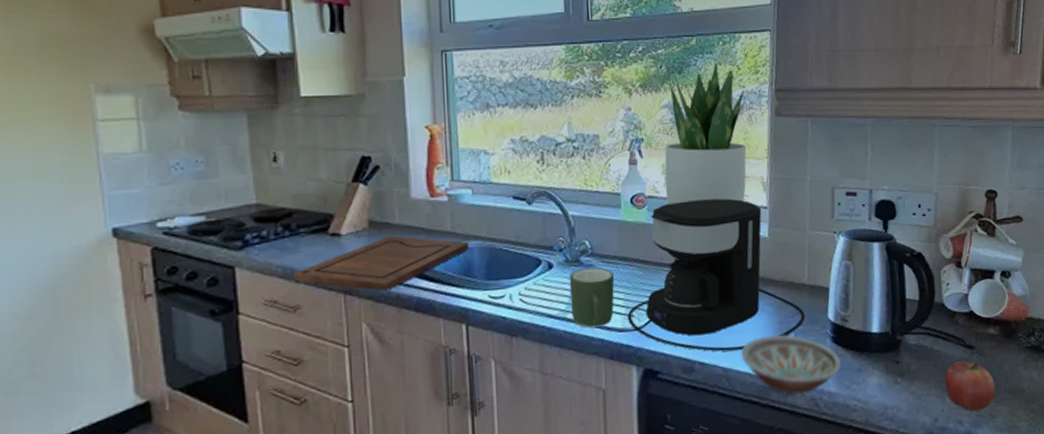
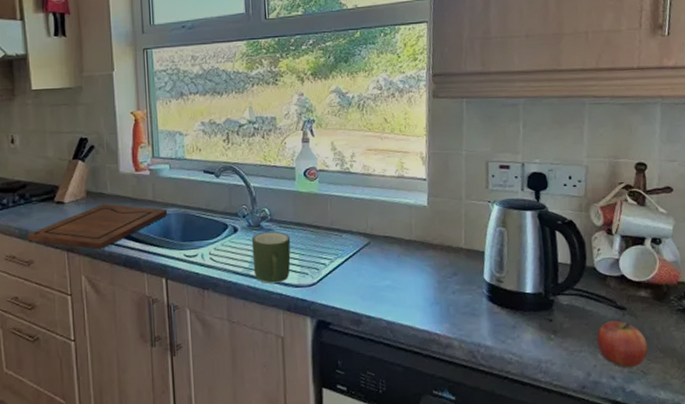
coffee maker: present [627,198,805,352] -> none [302,171,463,307]
planter: present [664,63,747,205] -> none [333,52,407,177]
bowl: present [741,335,841,395] -> none [404,293,497,347]

